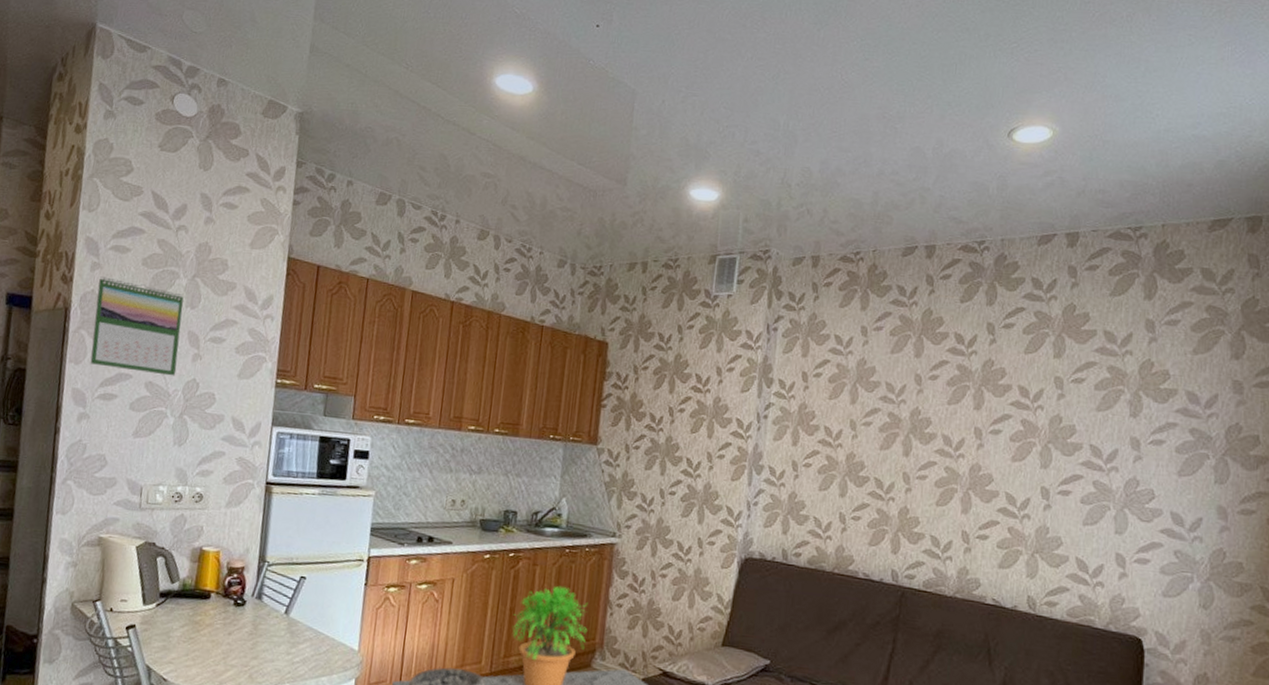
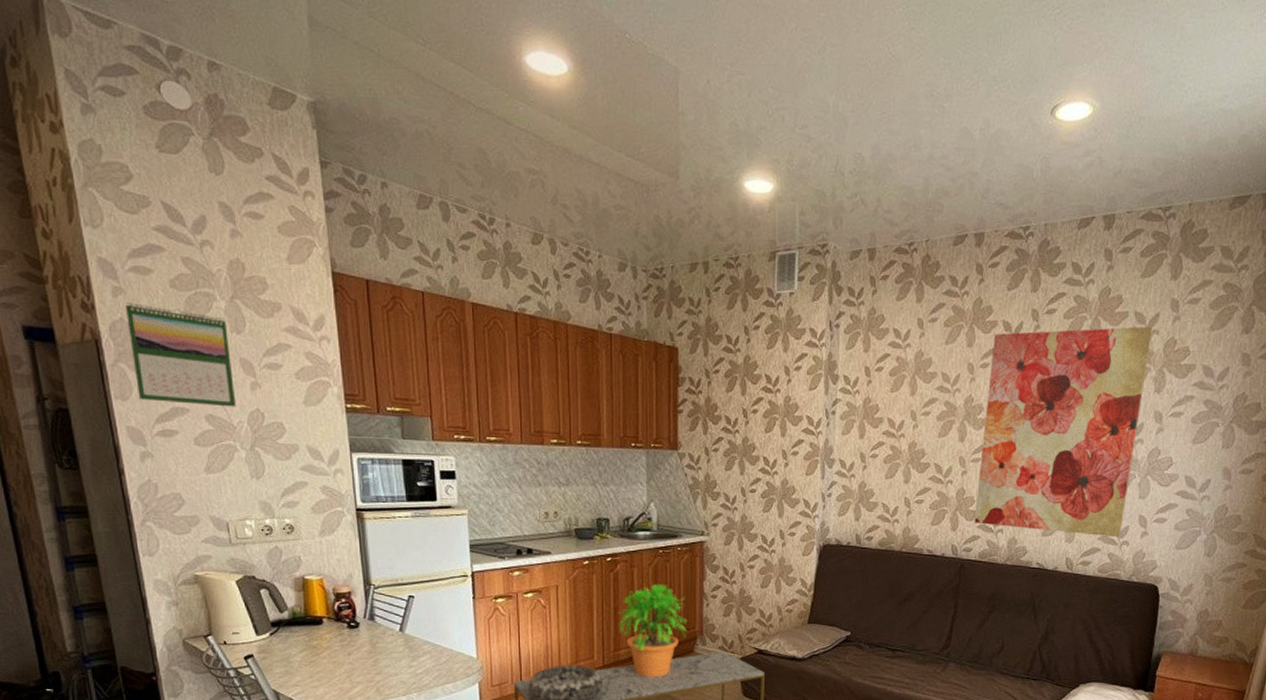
wall art: none [918,345,1126,577] -> present [974,326,1153,538]

